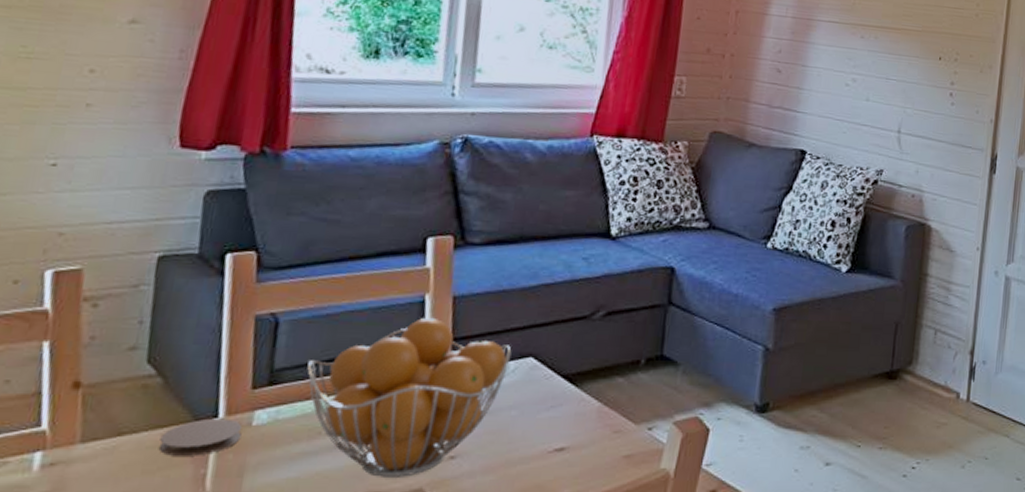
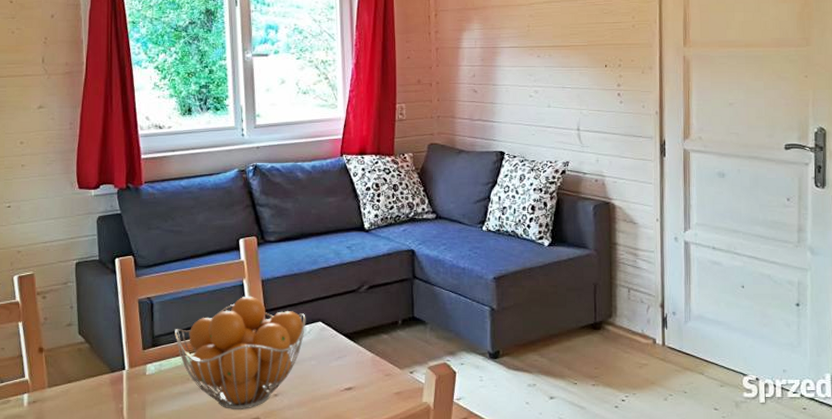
coaster: present [158,418,243,456] -> none [93,370,141,396]

